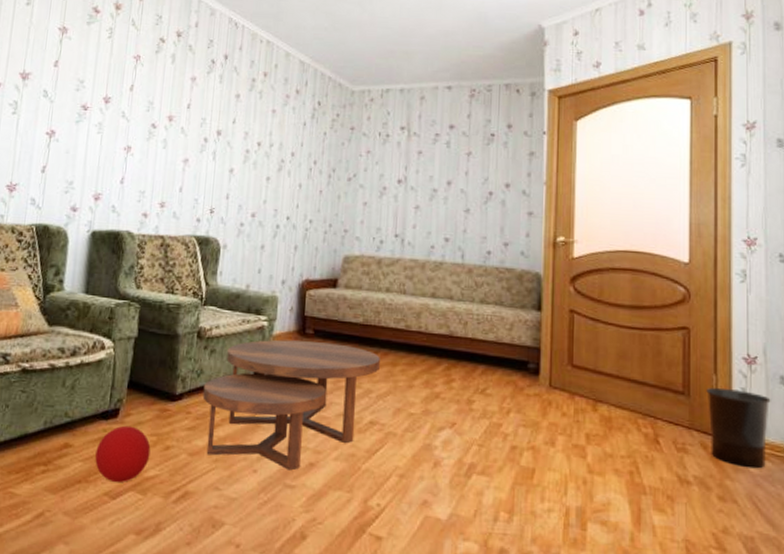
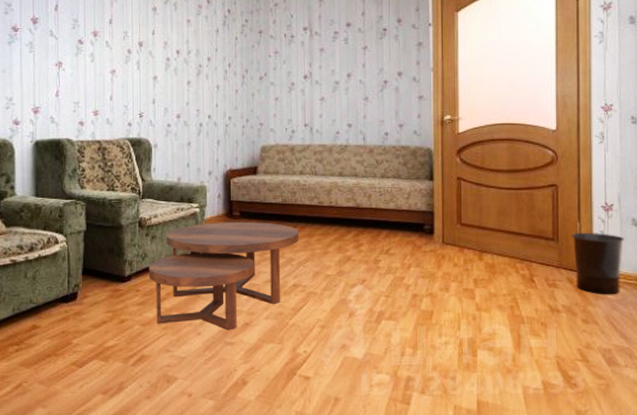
ball: present [95,425,151,482] -> none [61,306,108,353]

